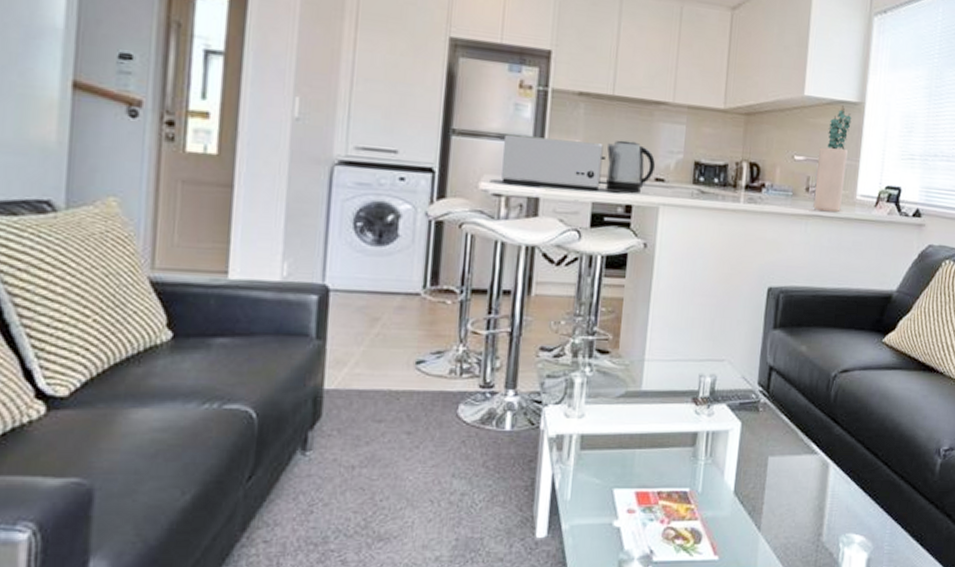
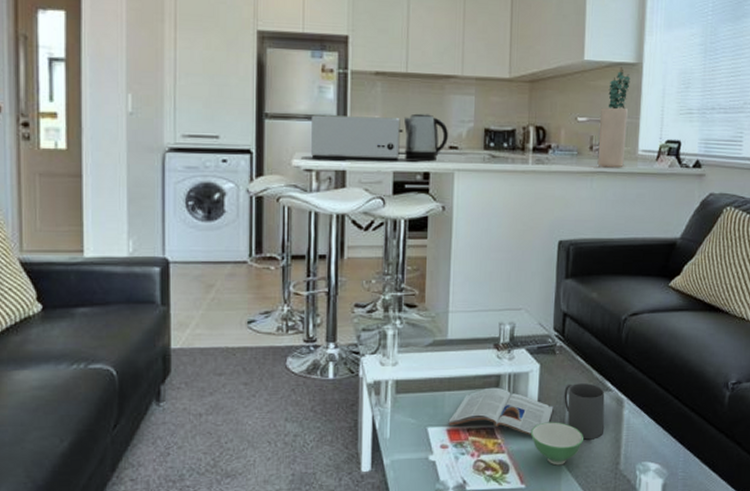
magazine: none [637,446,754,502] -> present [448,387,554,436]
bowl: none [726,486,786,535] -> present [530,422,585,466]
cup: none [765,444,810,507] -> present [564,383,605,440]

